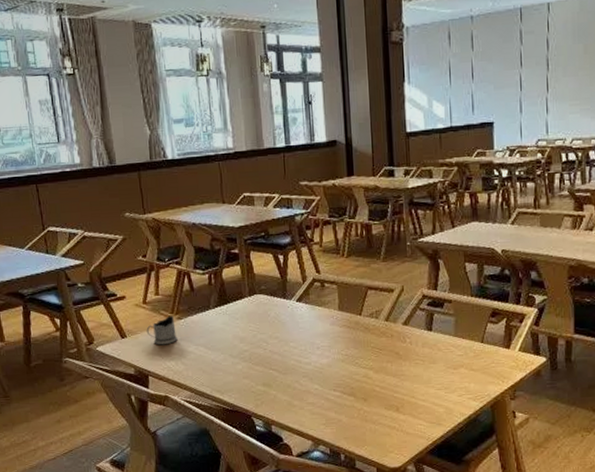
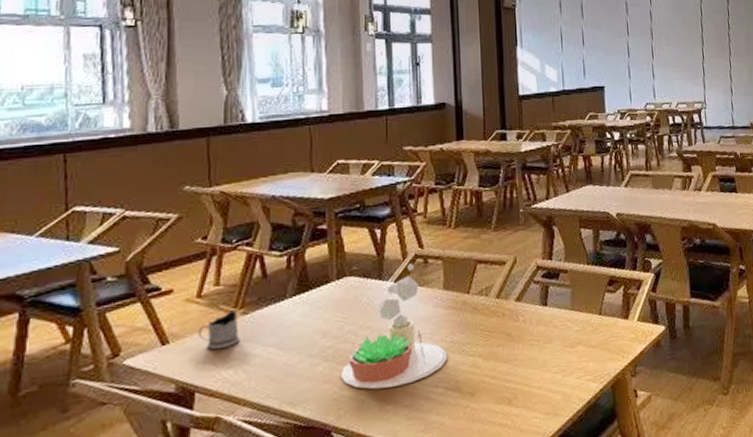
succulent plant: none [256,286,343,388] -> present [340,264,448,390]

